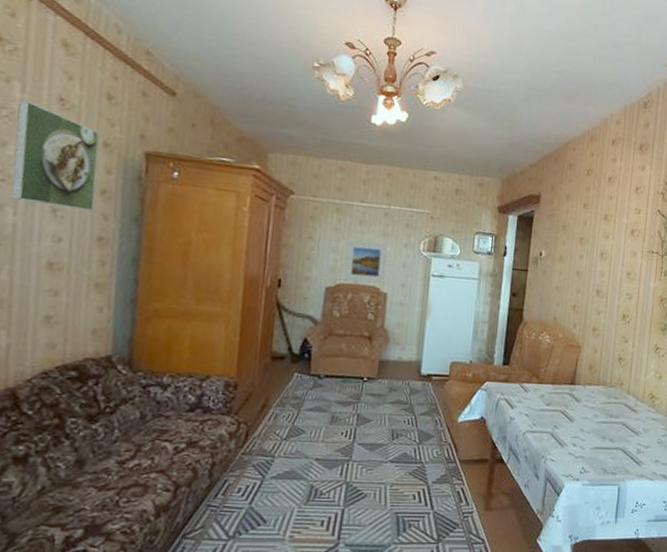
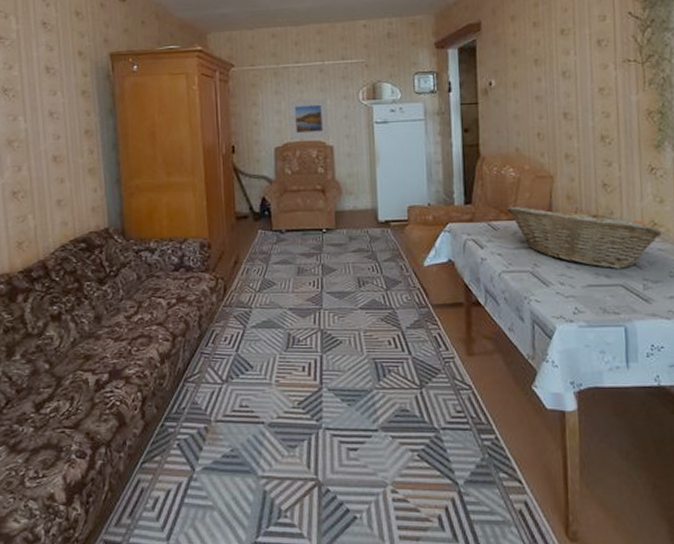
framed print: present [11,99,100,212] -> none [15,29,78,111]
fruit basket: none [537,370,657,435] -> present [505,206,663,270]

